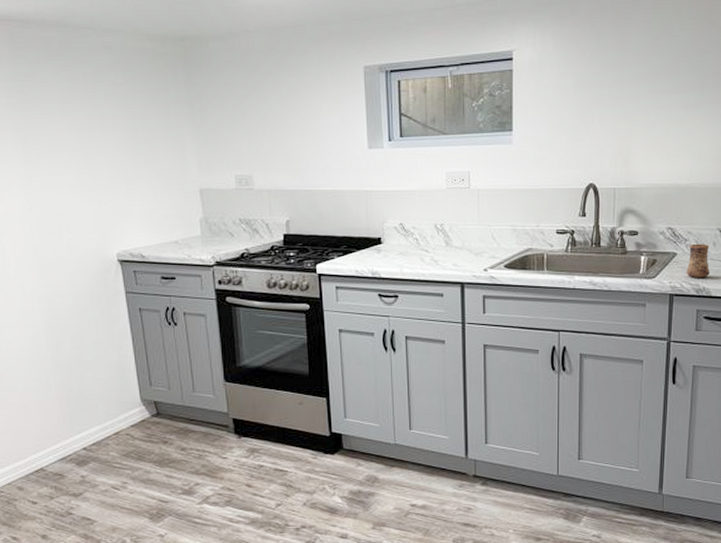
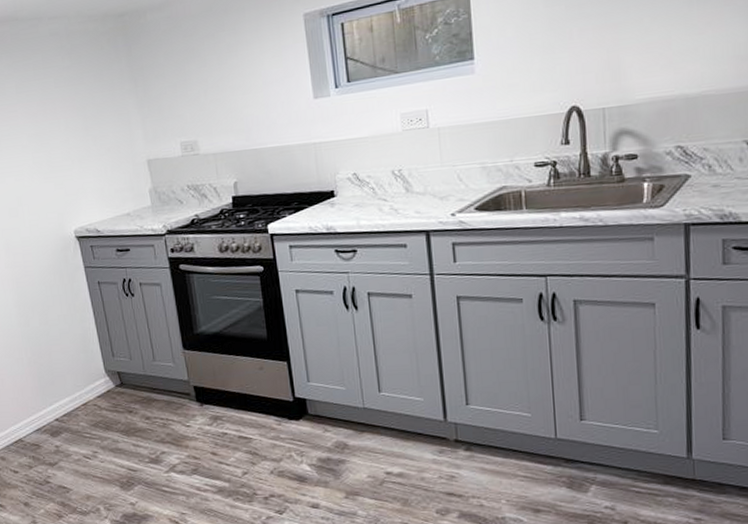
cup: present [686,243,710,278] -> none [704,160,737,202]

